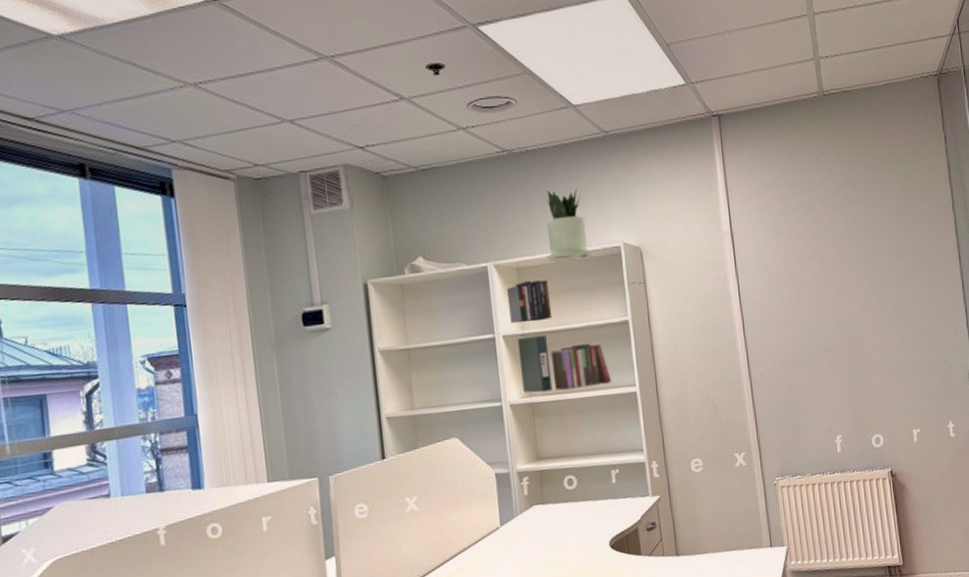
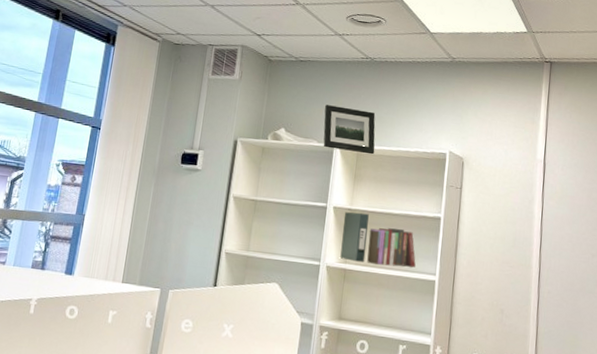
picture frame: none [464,215,537,270] -> present [323,105,376,155]
books: present [506,280,552,324] -> none [343,165,380,202]
planter: present [546,188,592,261] -> none [383,96,422,157]

